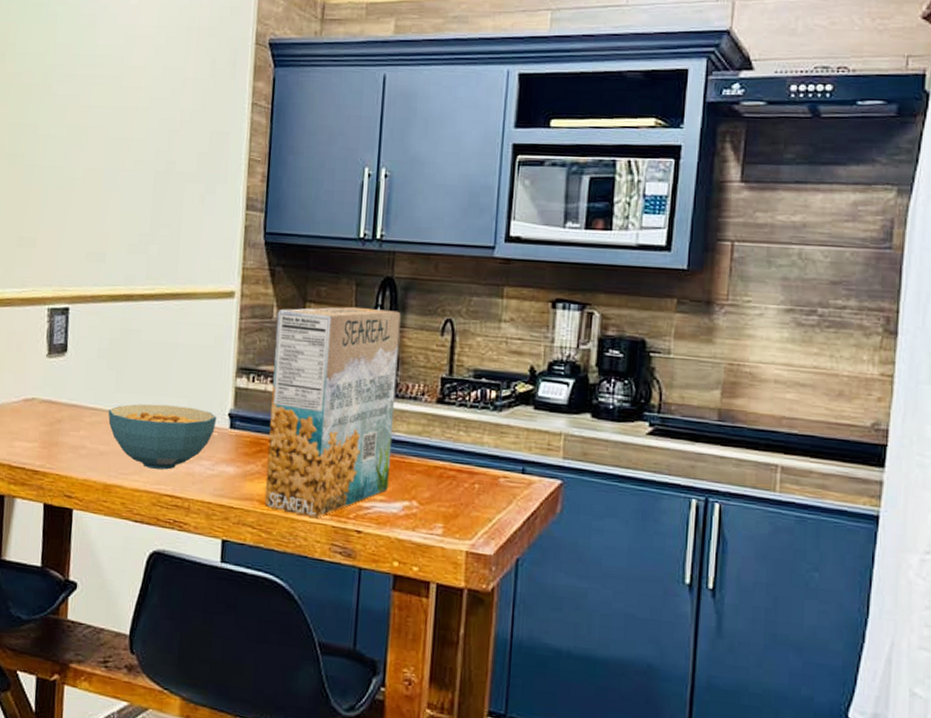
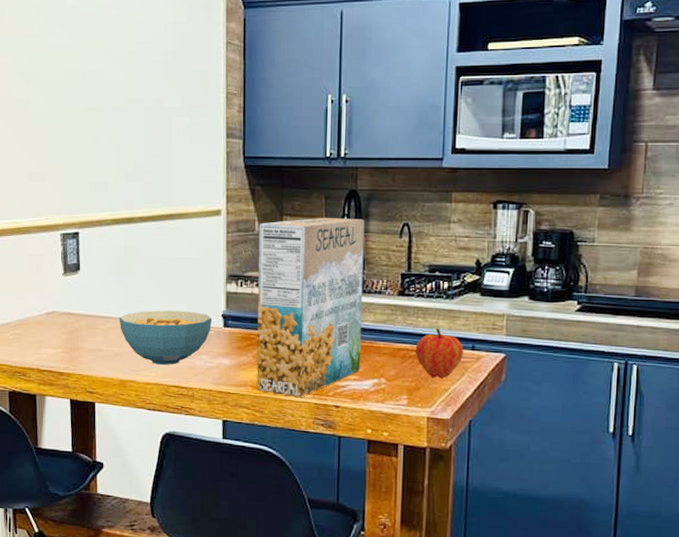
fruit: none [454,444,512,506] -> present [415,328,463,379]

